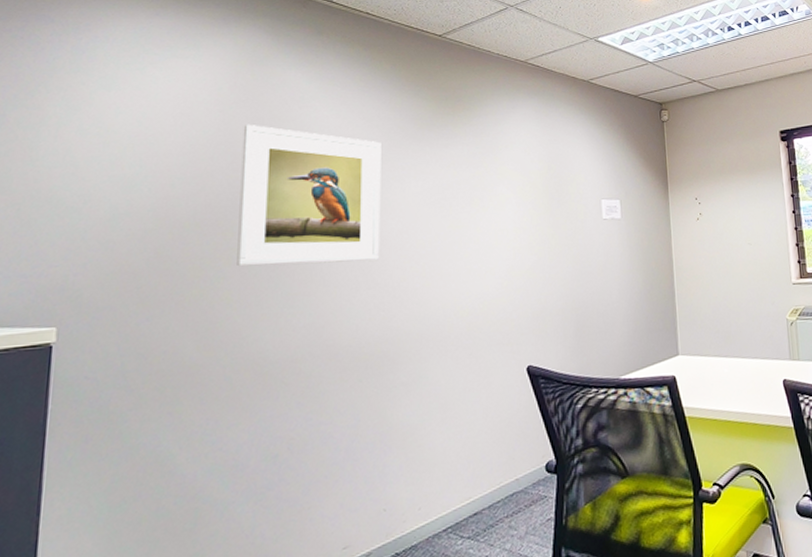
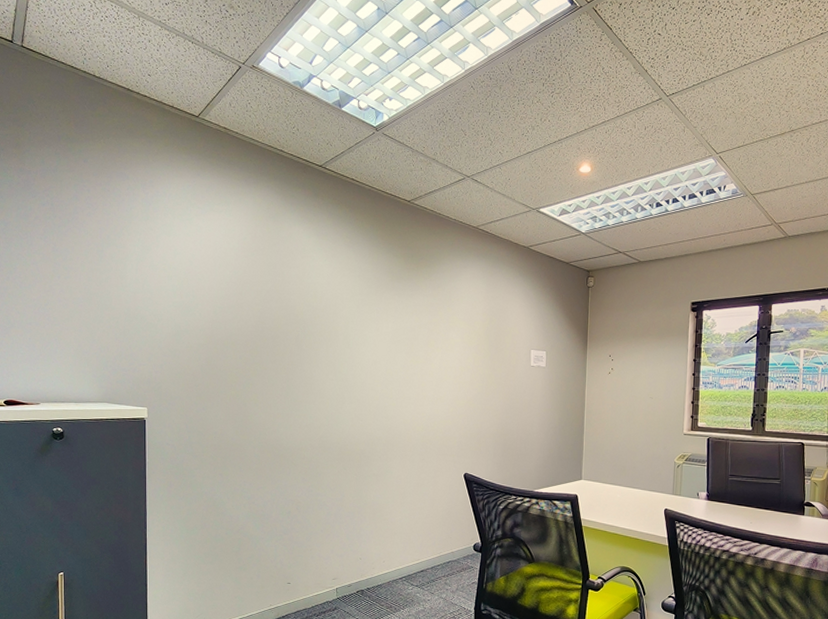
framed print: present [237,124,381,267] -> none [260,268,362,383]

